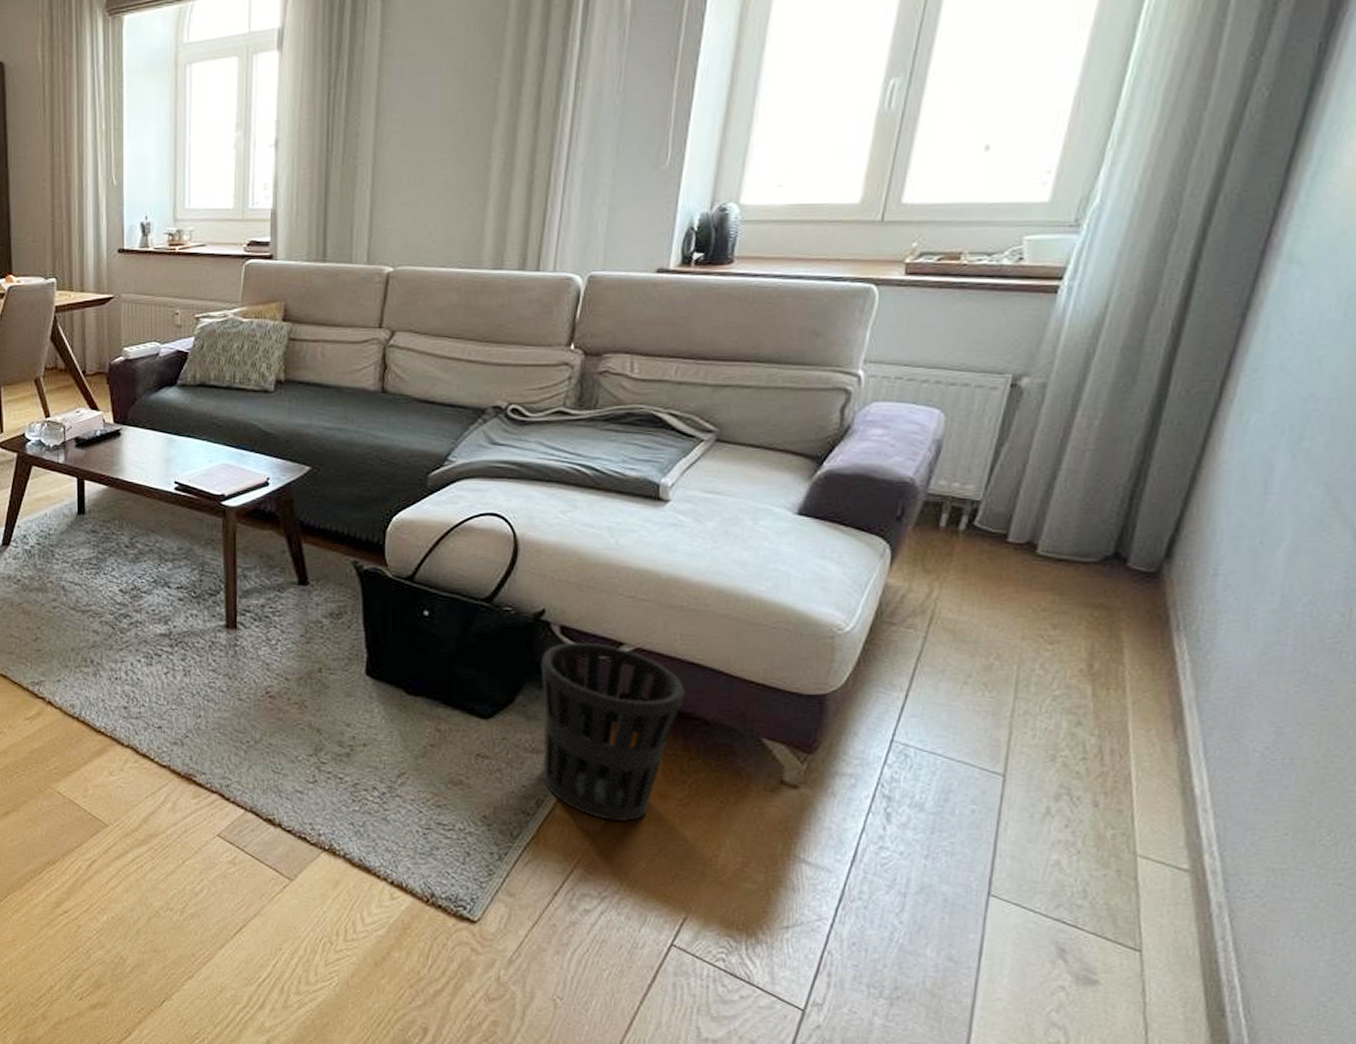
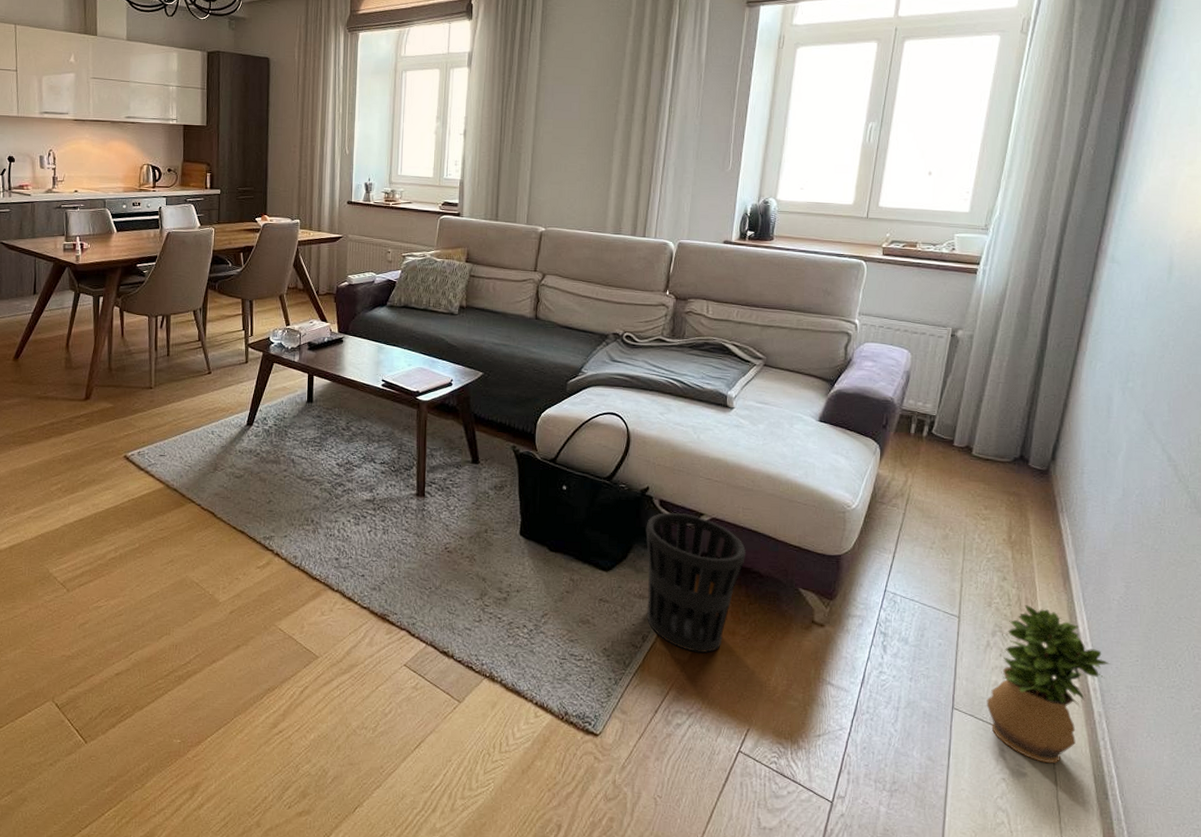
potted plant: none [1041,759,1243,969] -> present [986,605,1111,764]

